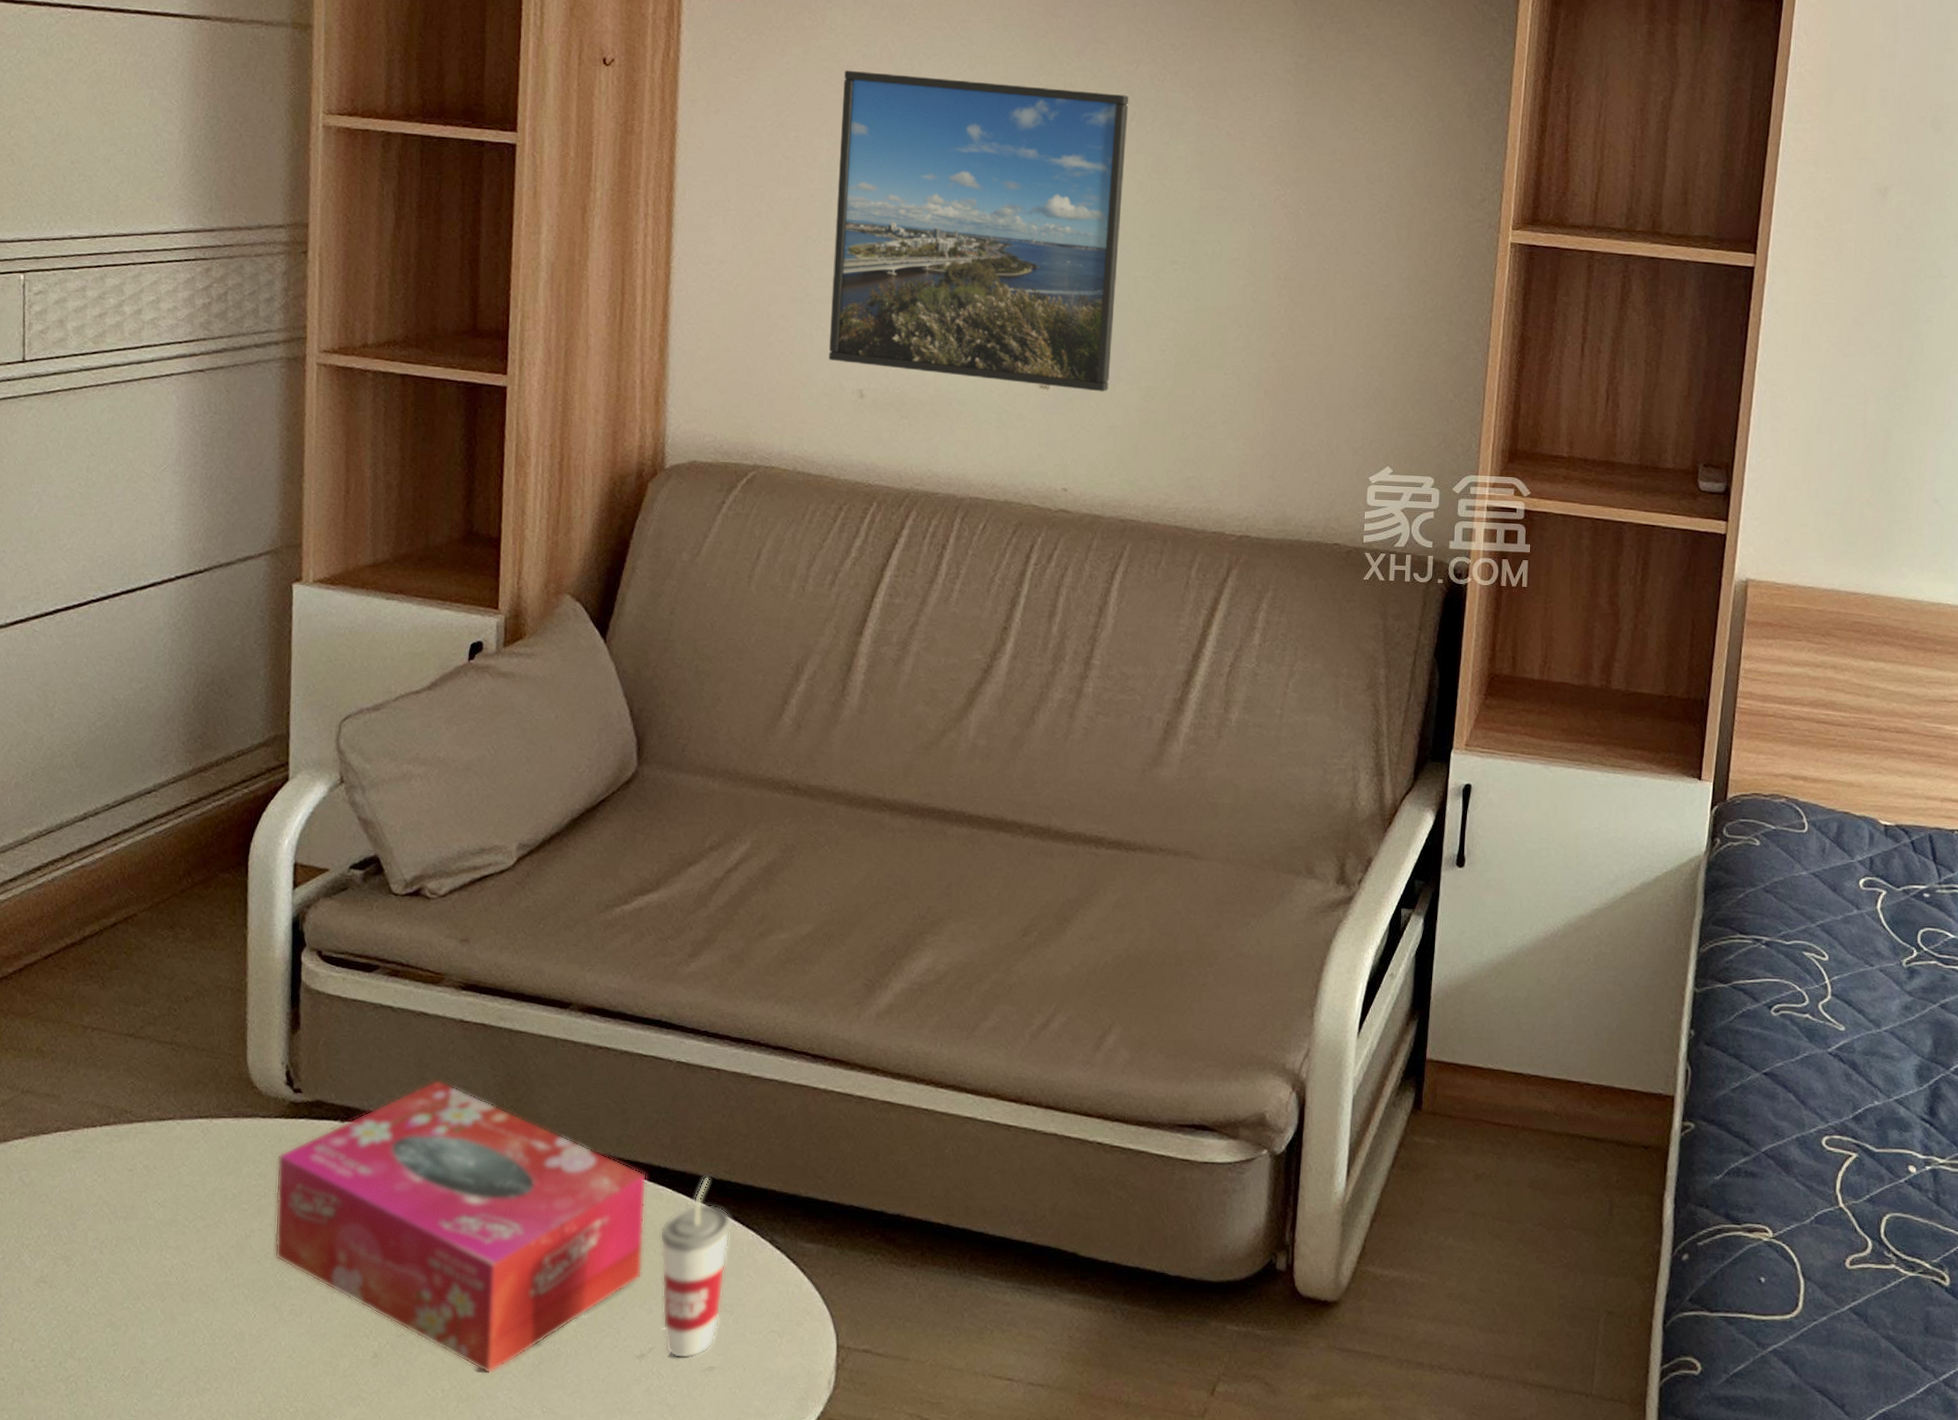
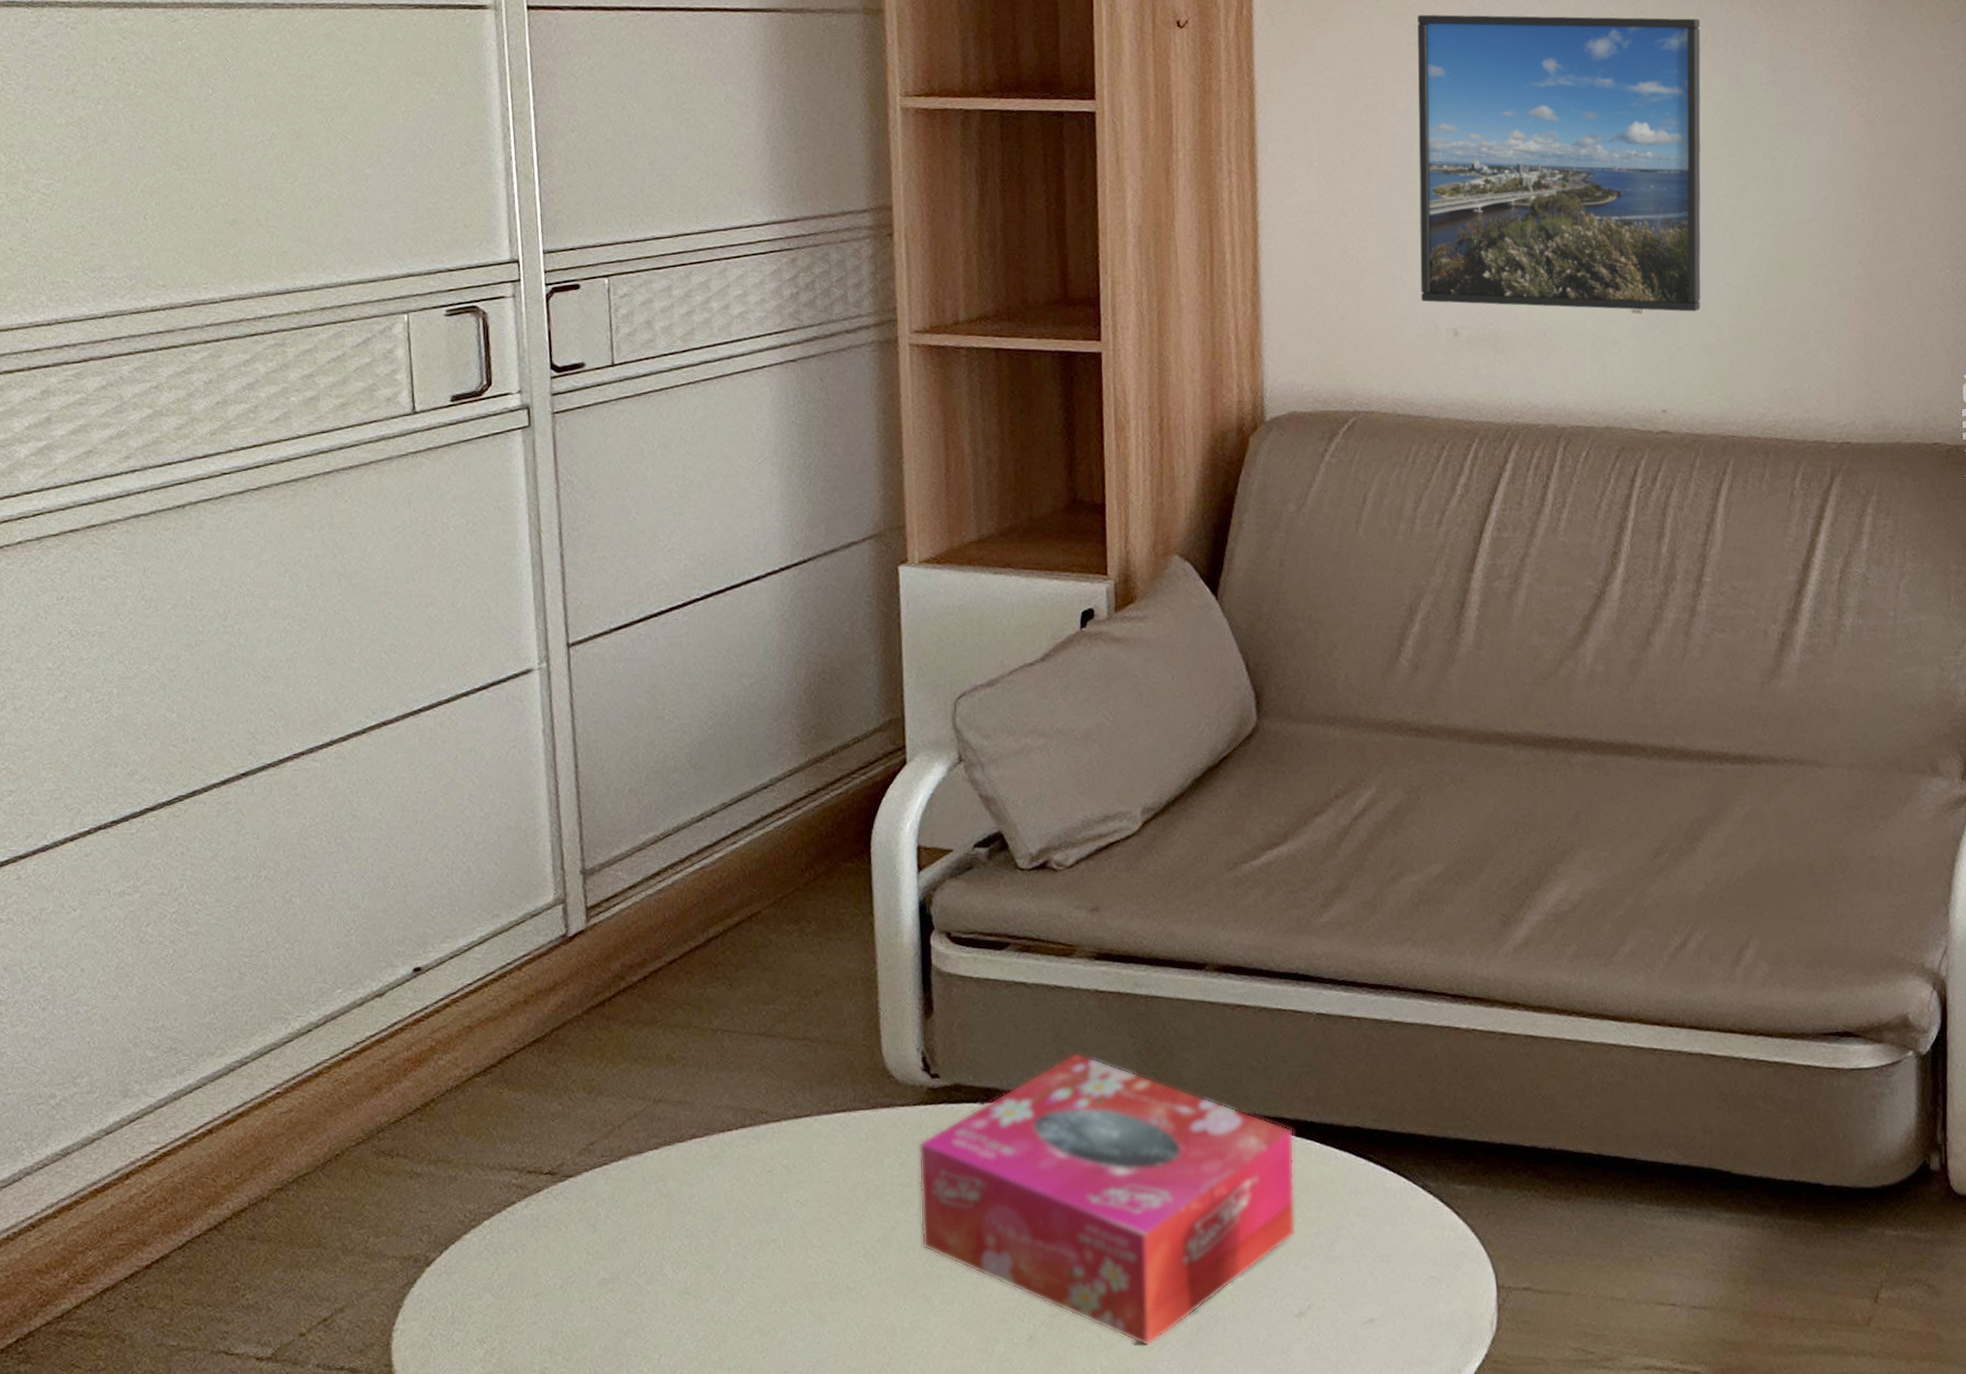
cup: present [659,1177,732,1359] -> none [1311,1127,1382,1313]

